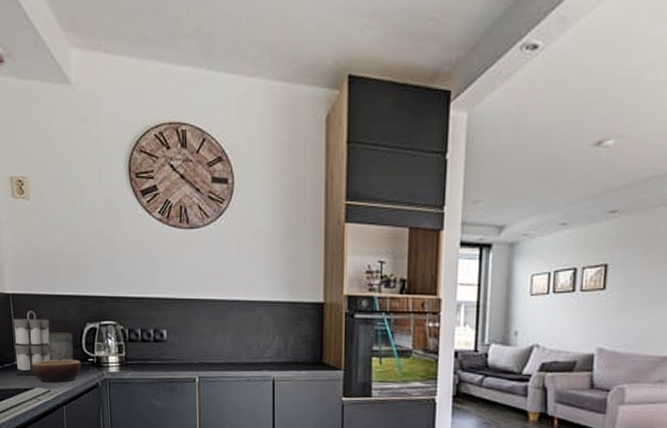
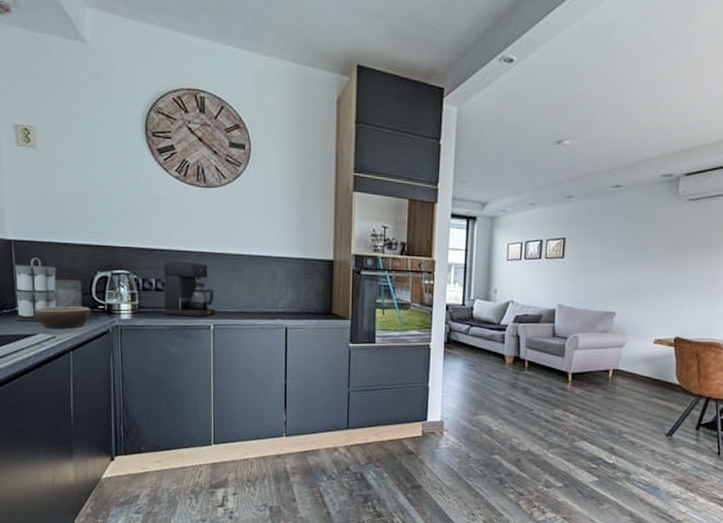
coffee maker: none [148,309,201,369] -> present [163,260,216,317]

